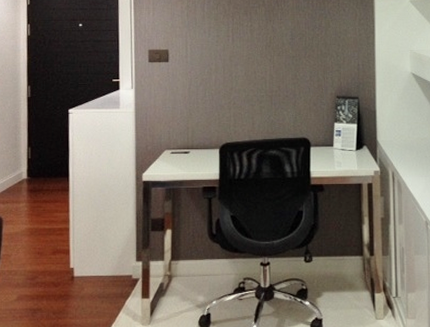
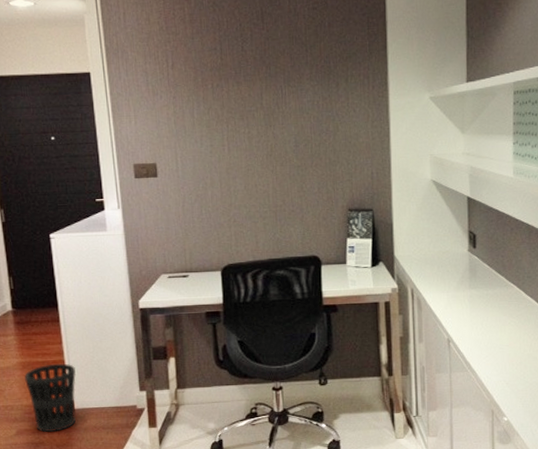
wastebasket: none [31,231,78,299] -> present [25,363,76,433]

